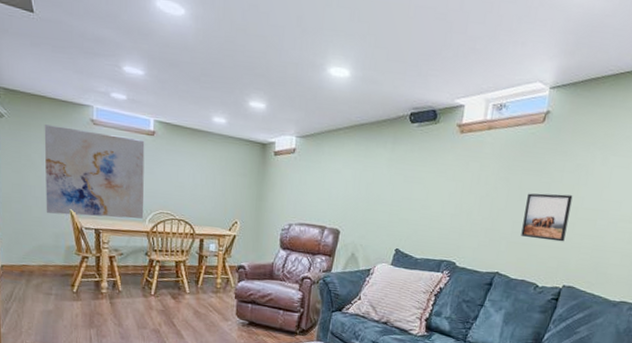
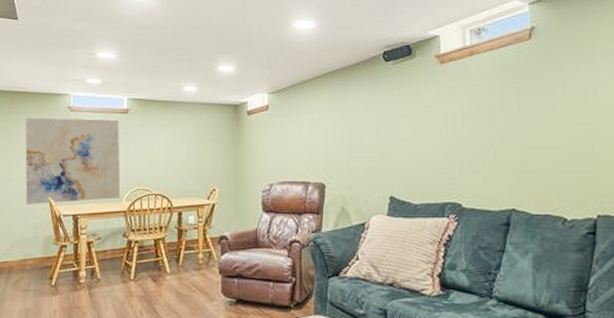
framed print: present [521,193,573,242] -> none [530,111,586,165]

